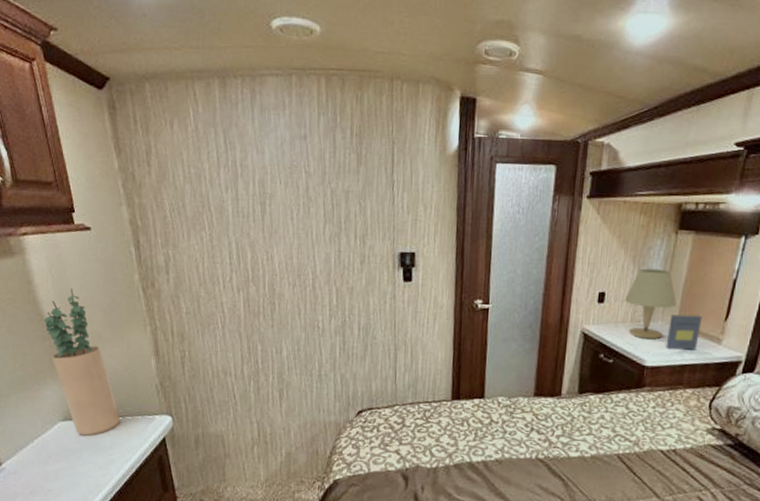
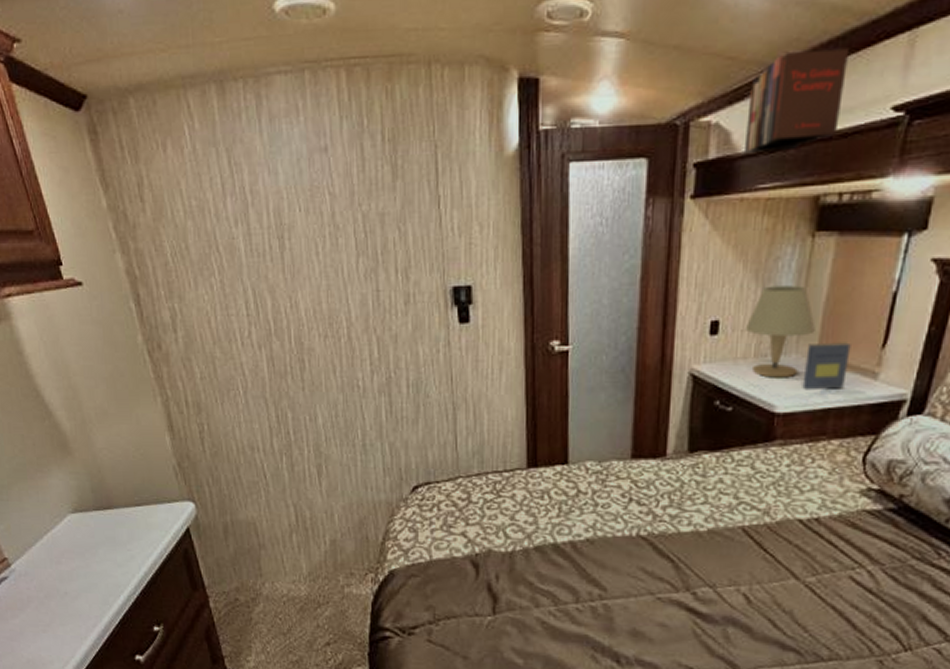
vase: present [43,288,121,436] -> none [39,357,137,529]
books: none [627,96,706,169] -> present [743,48,850,153]

